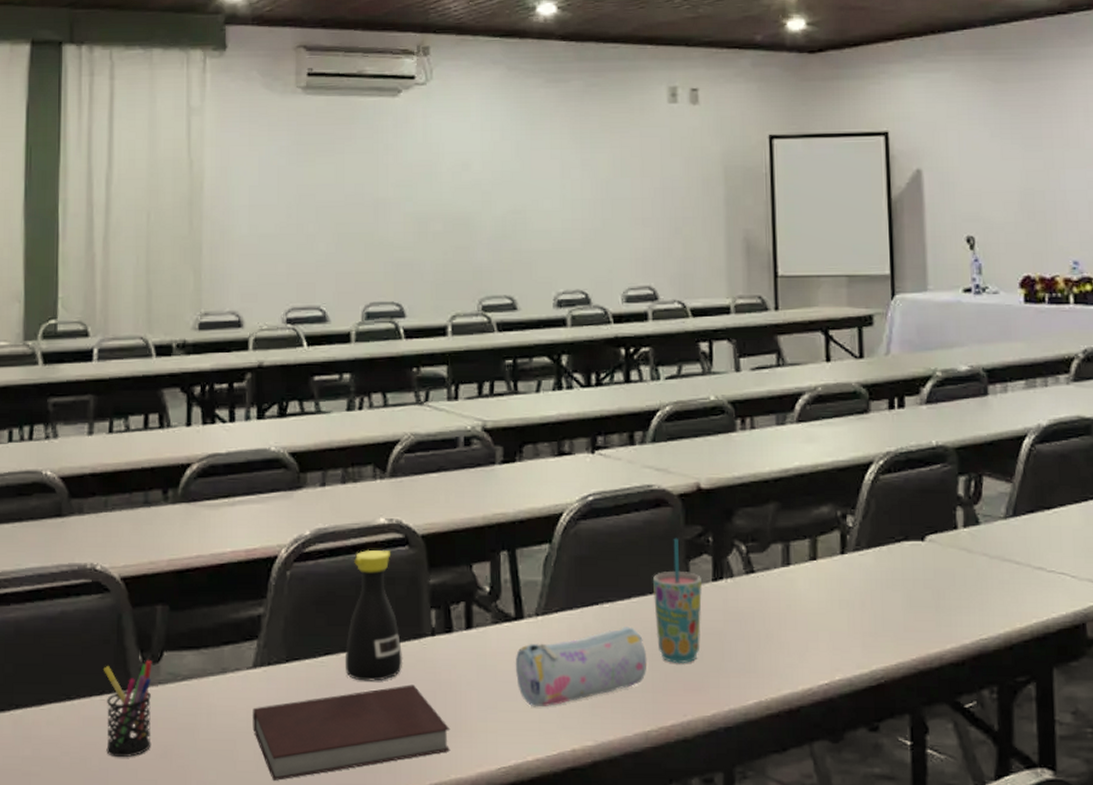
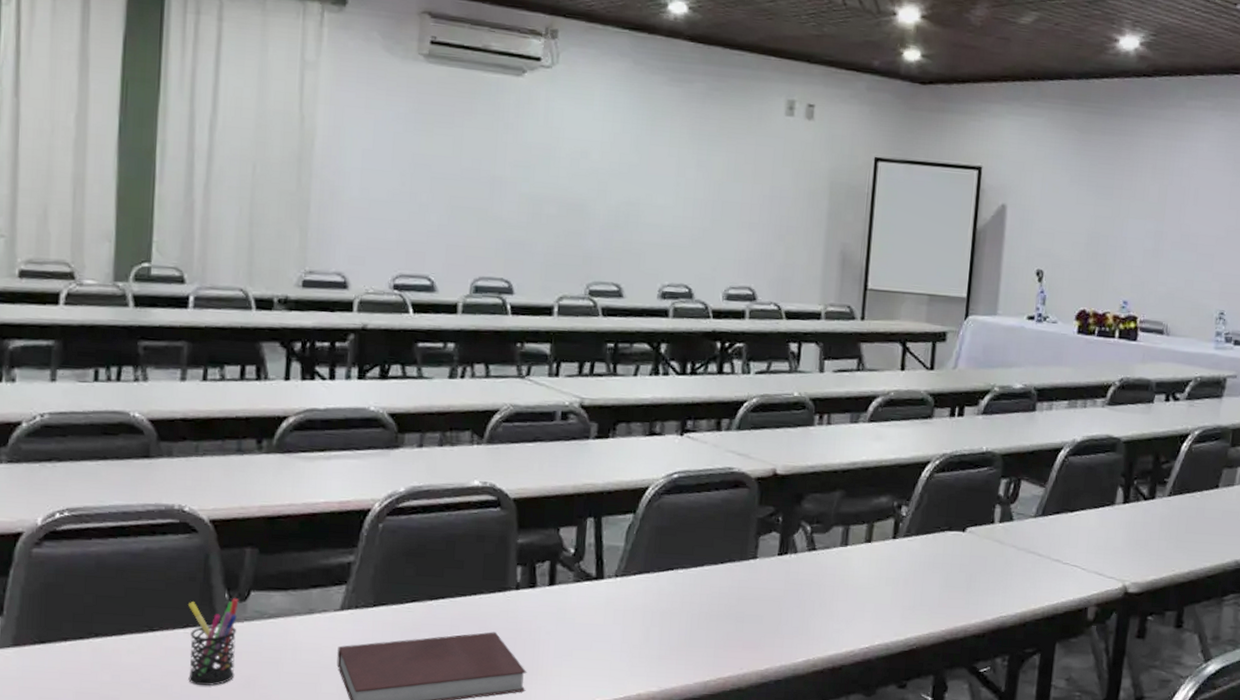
bottle: present [346,550,403,681] -> none [431,509,488,628]
pencil case: present [515,627,647,707] -> none [592,590,713,657]
cup: present [652,538,703,664] -> none [723,516,769,625]

